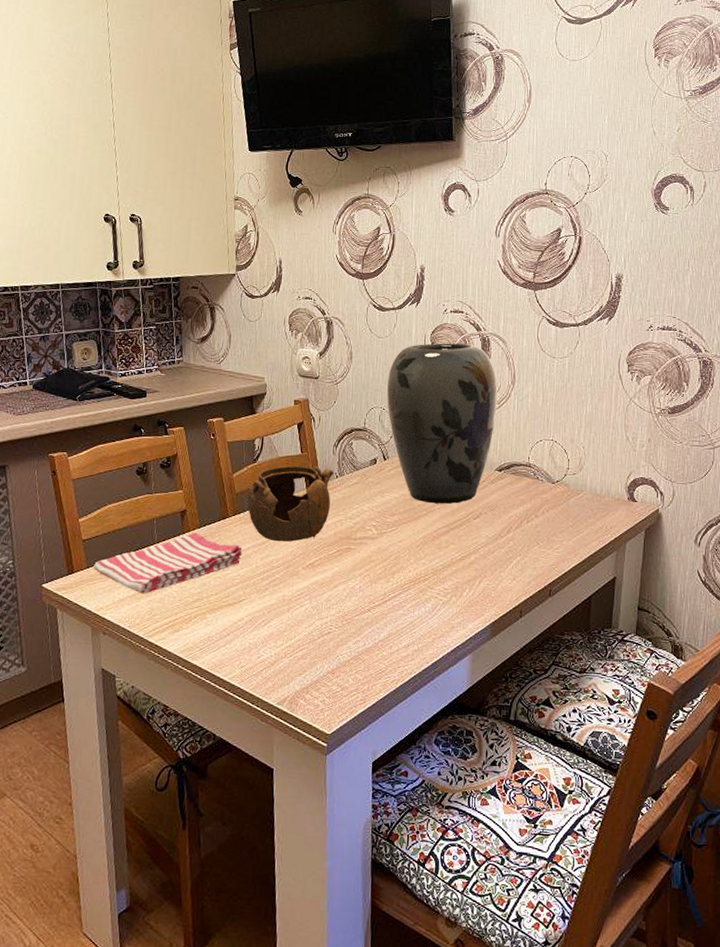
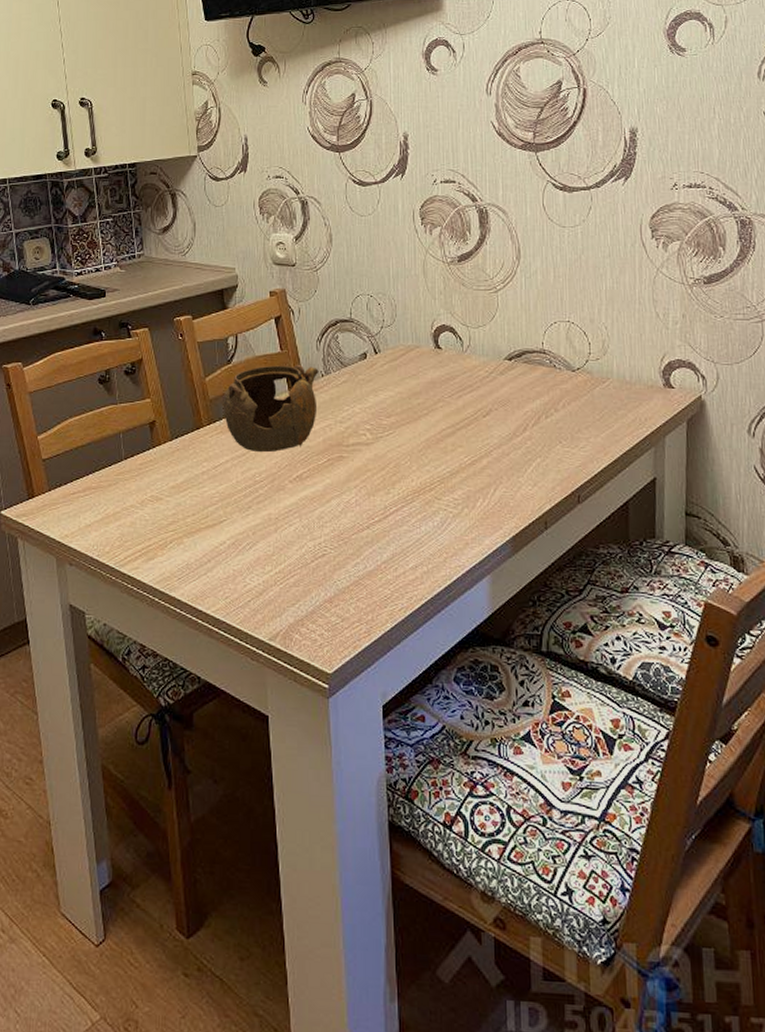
dish towel: present [93,532,243,594] -> none [55,445,220,518]
vase: present [386,343,498,504] -> none [373,217,502,401]

